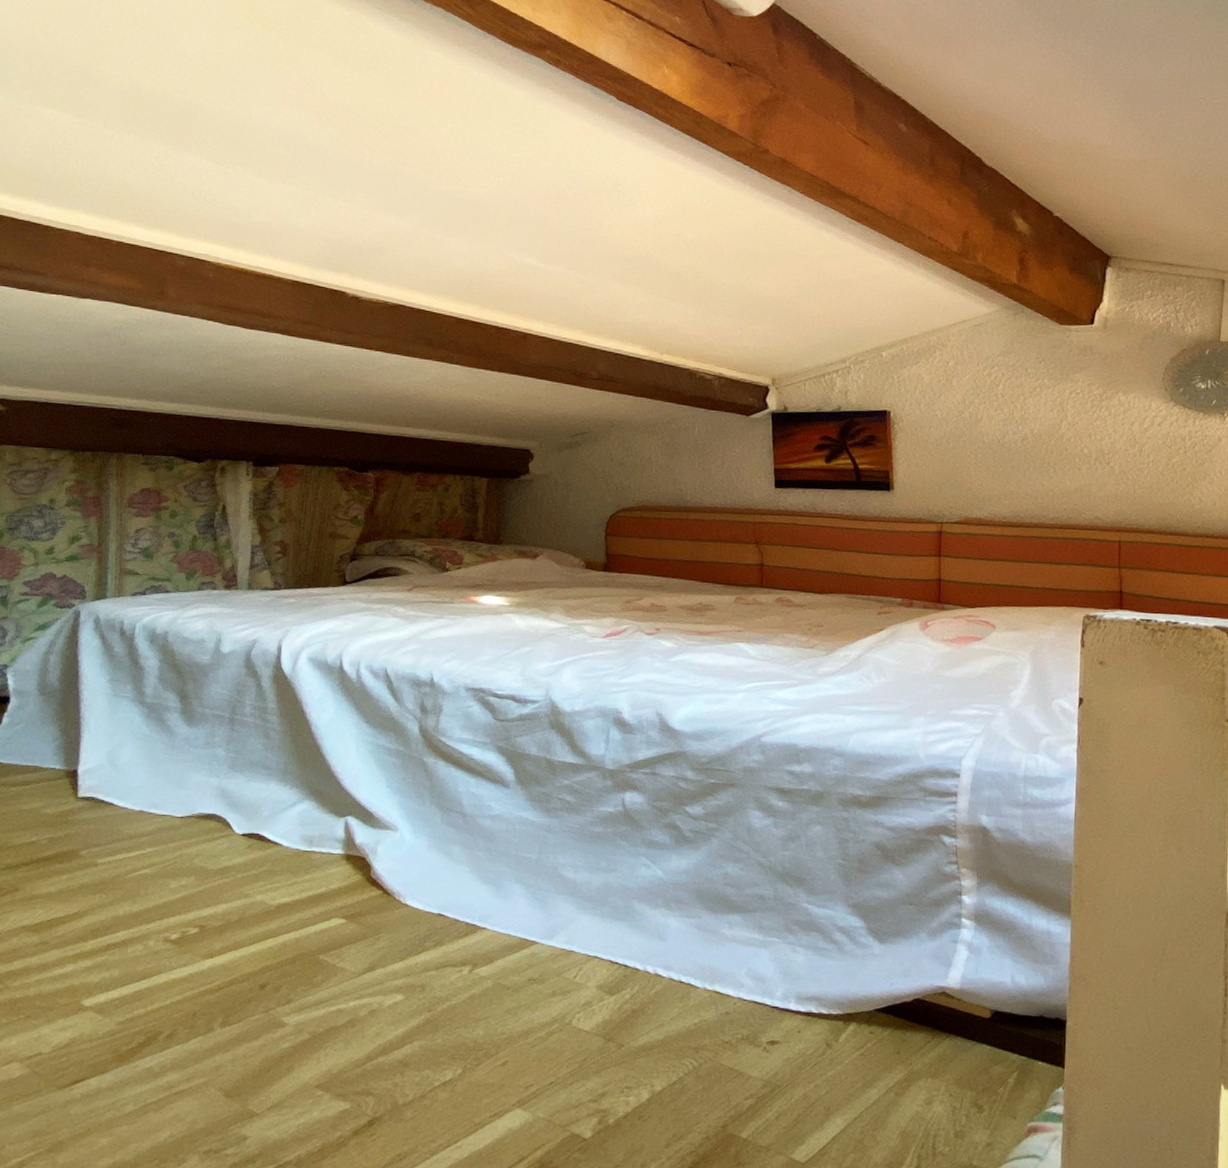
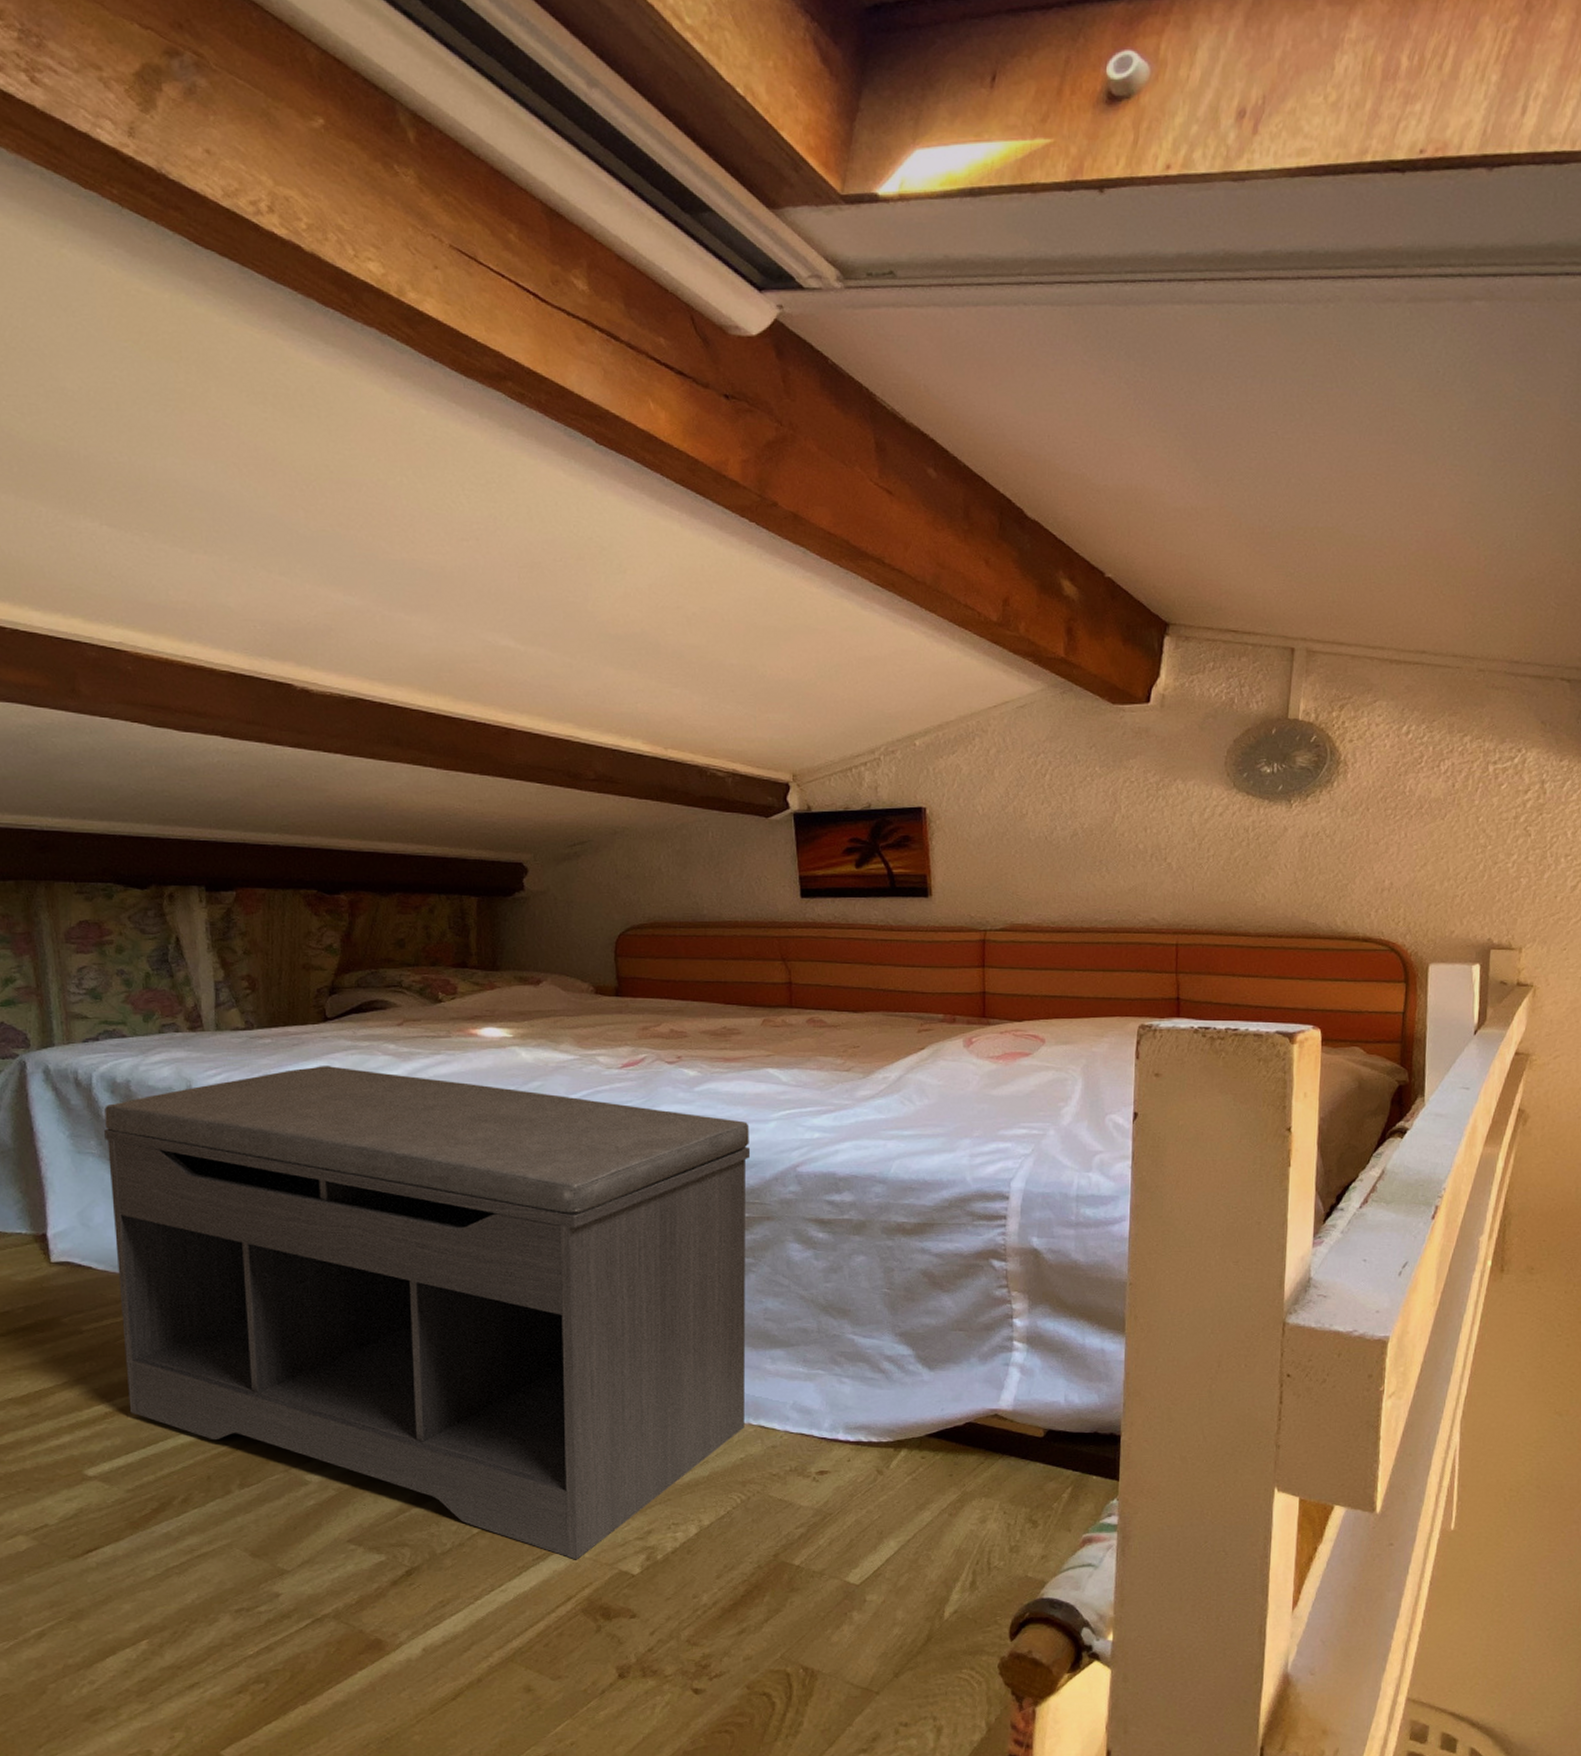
bench: none [130,625,719,1120] -> present [104,1066,751,1560]

